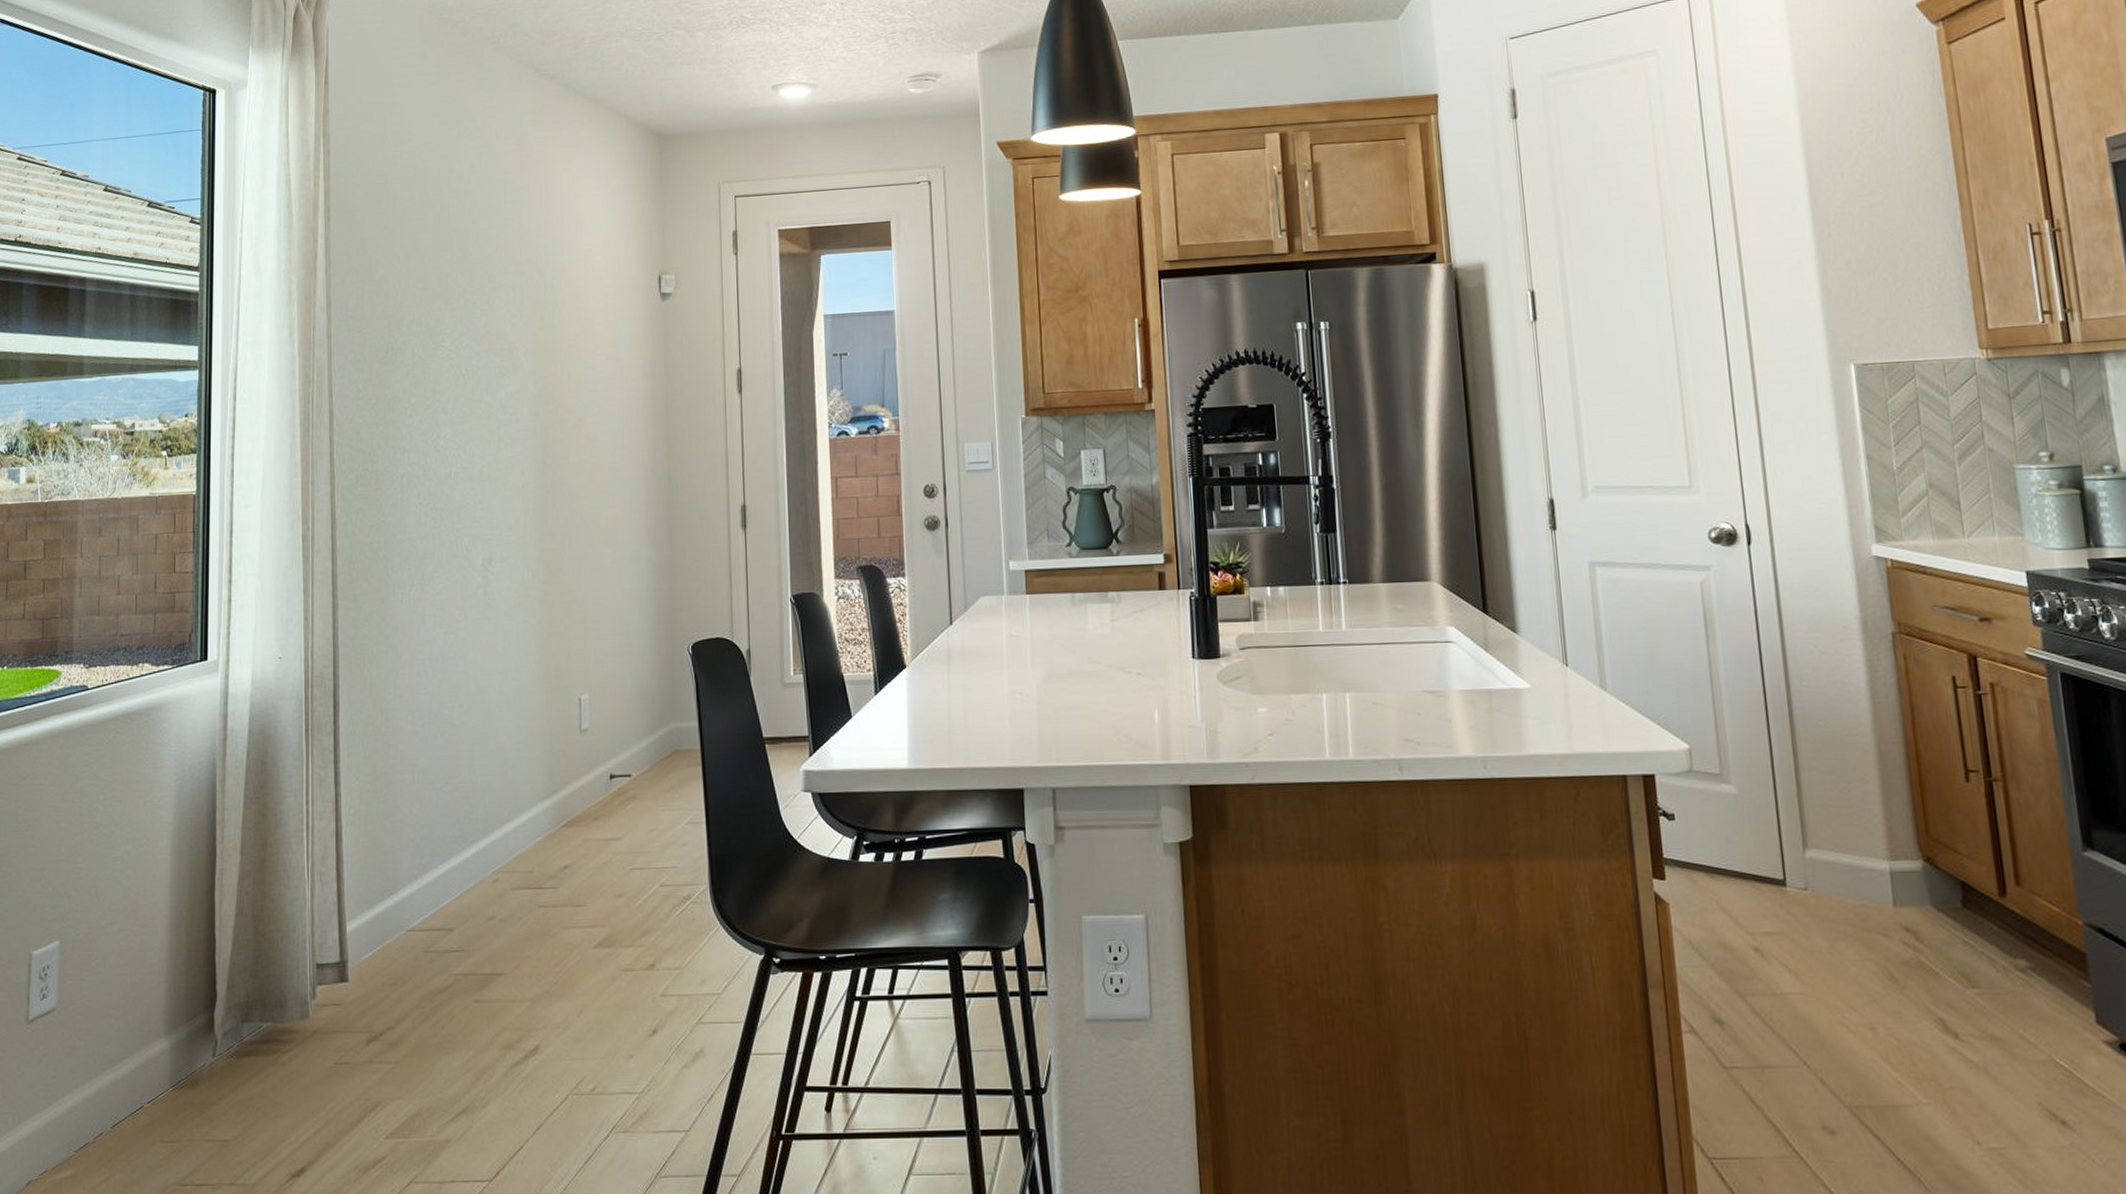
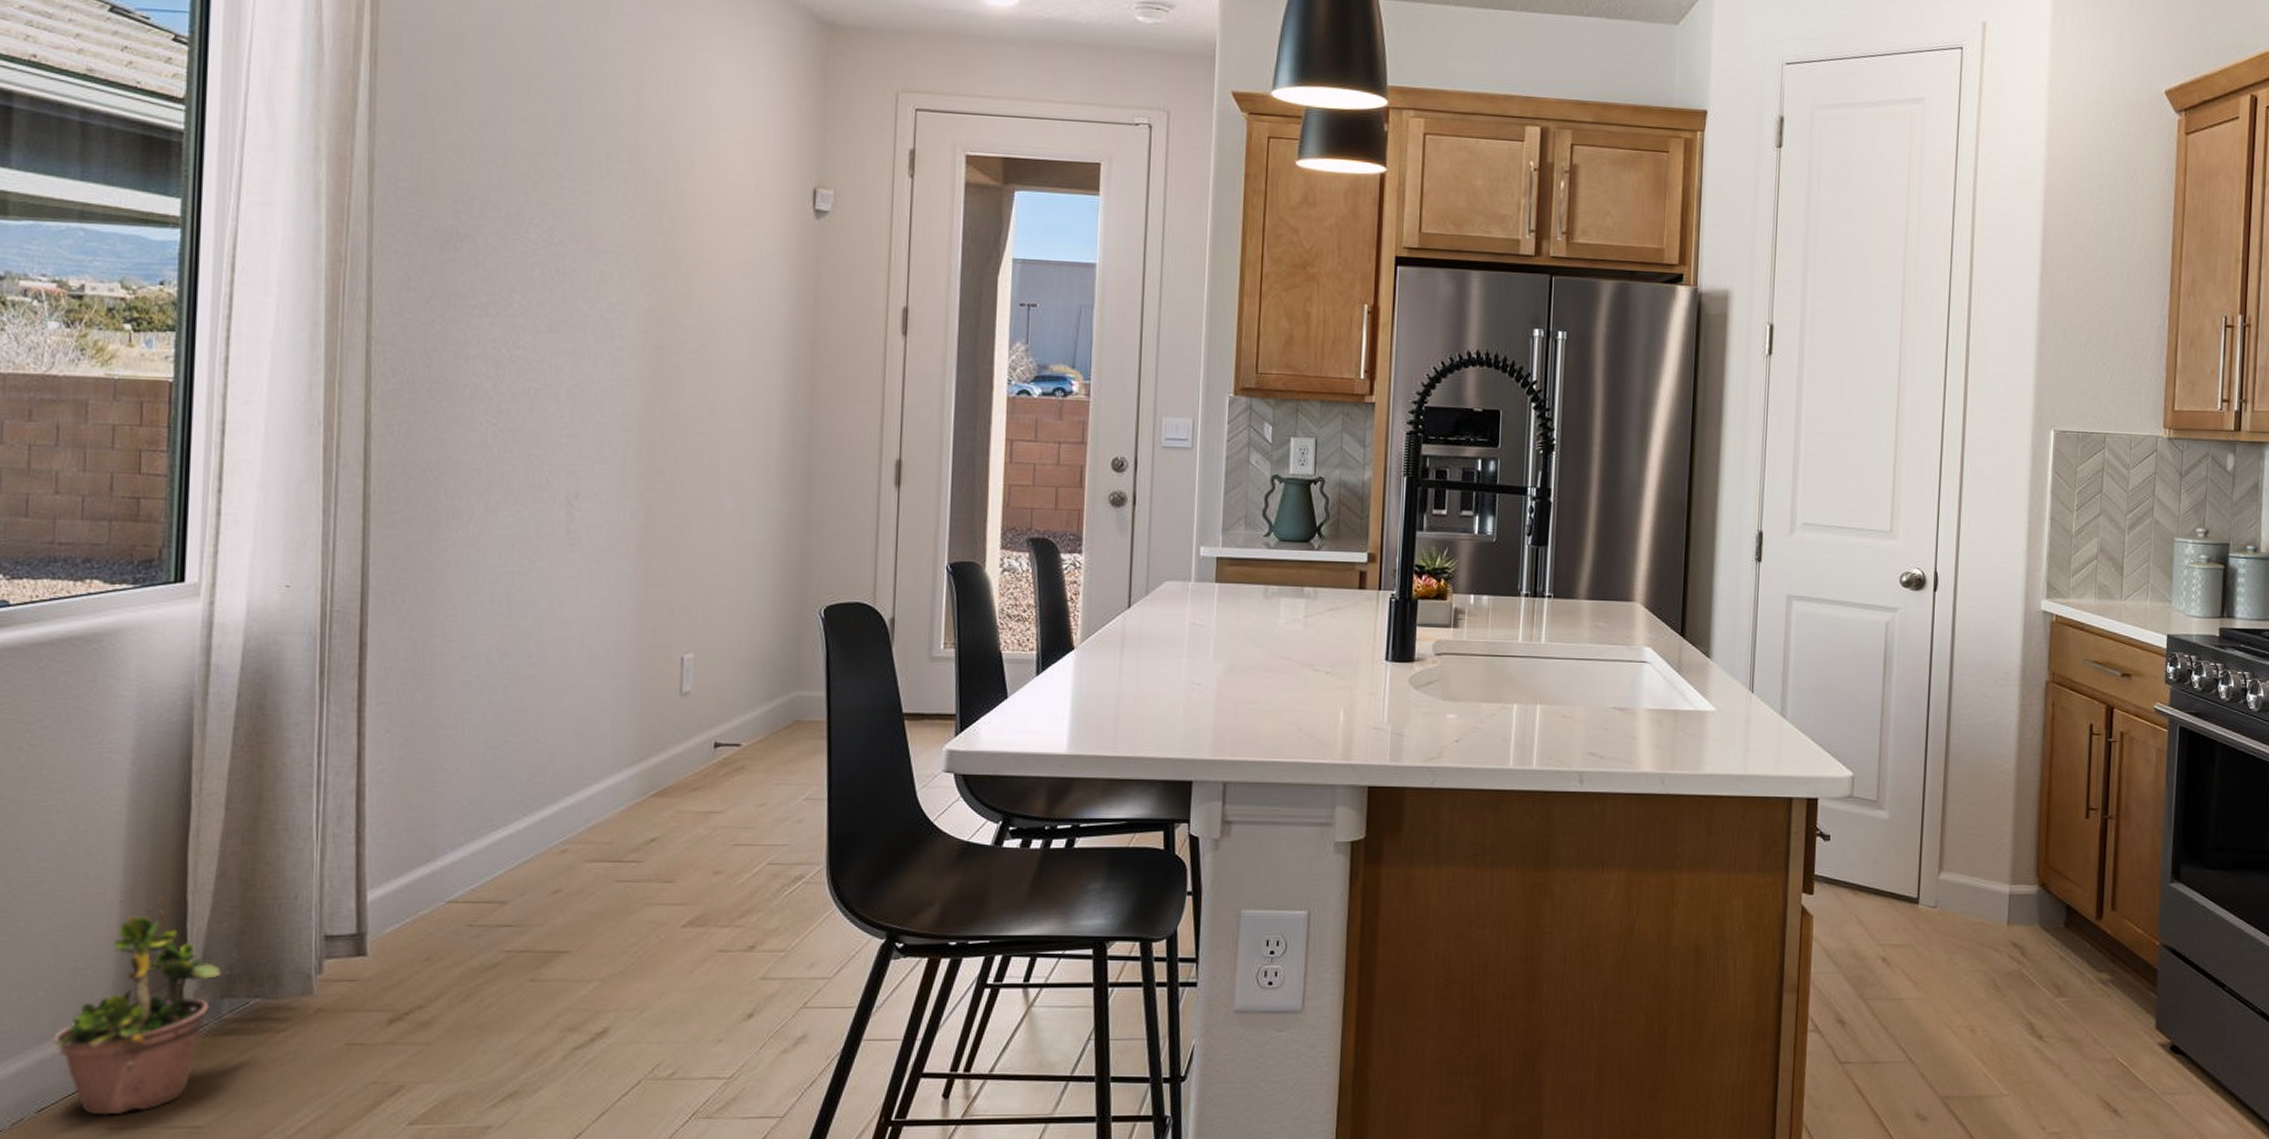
potted plant: none [123,933,242,1130] -> present [53,896,223,1116]

